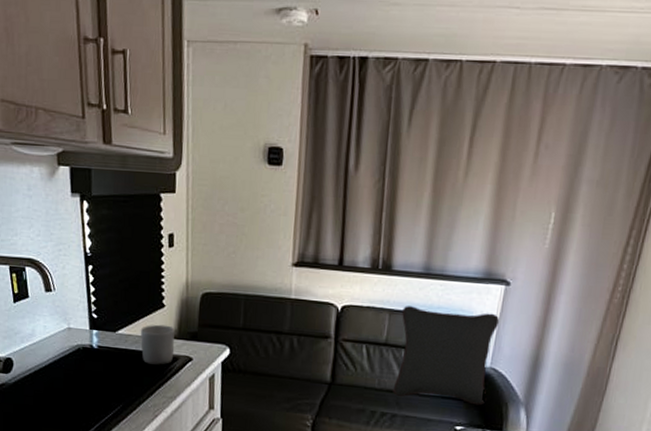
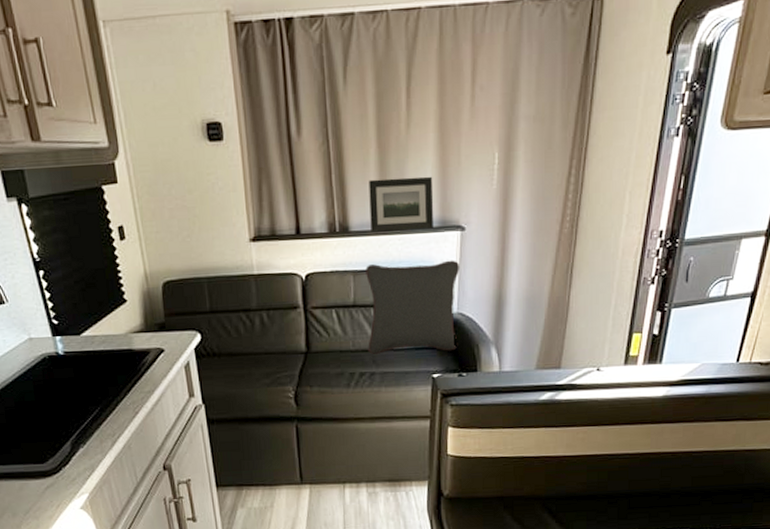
mug: present [140,324,175,365] -> none [105,320,145,362]
picture frame: none [413,222,484,279] -> present [368,176,435,232]

